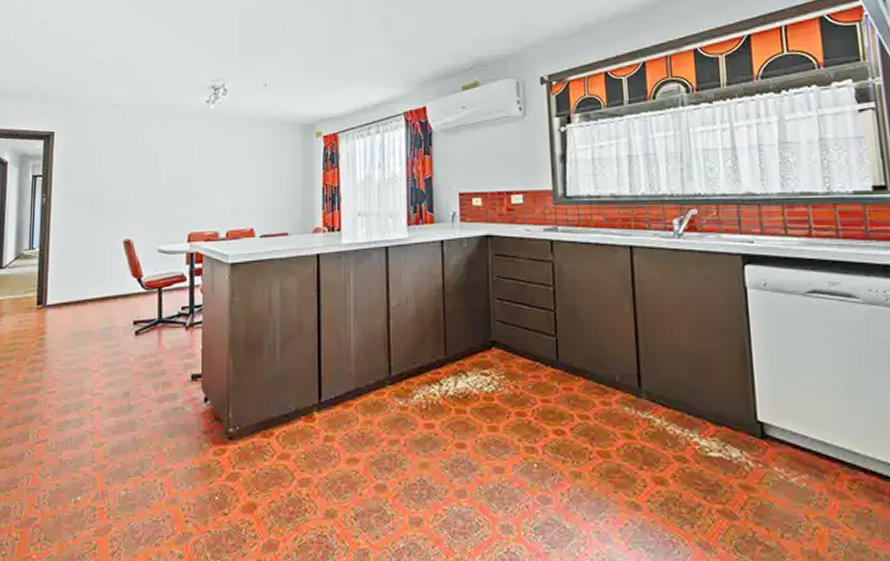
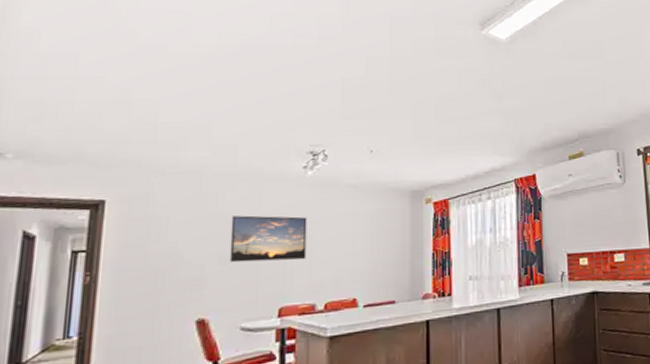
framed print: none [148,147,211,190] -> present [229,215,307,263]

